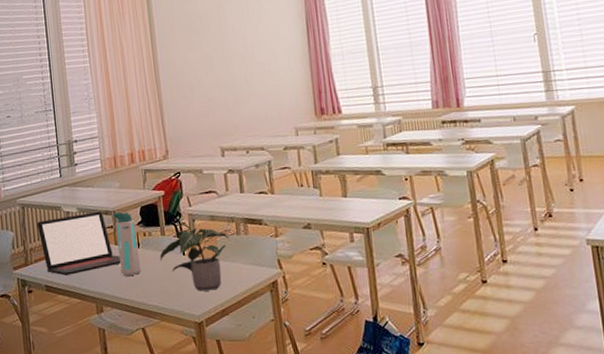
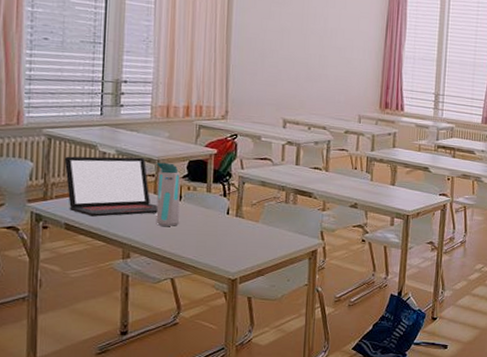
potted plant: present [159,228,230,292] -> none [201,190,278,251]

